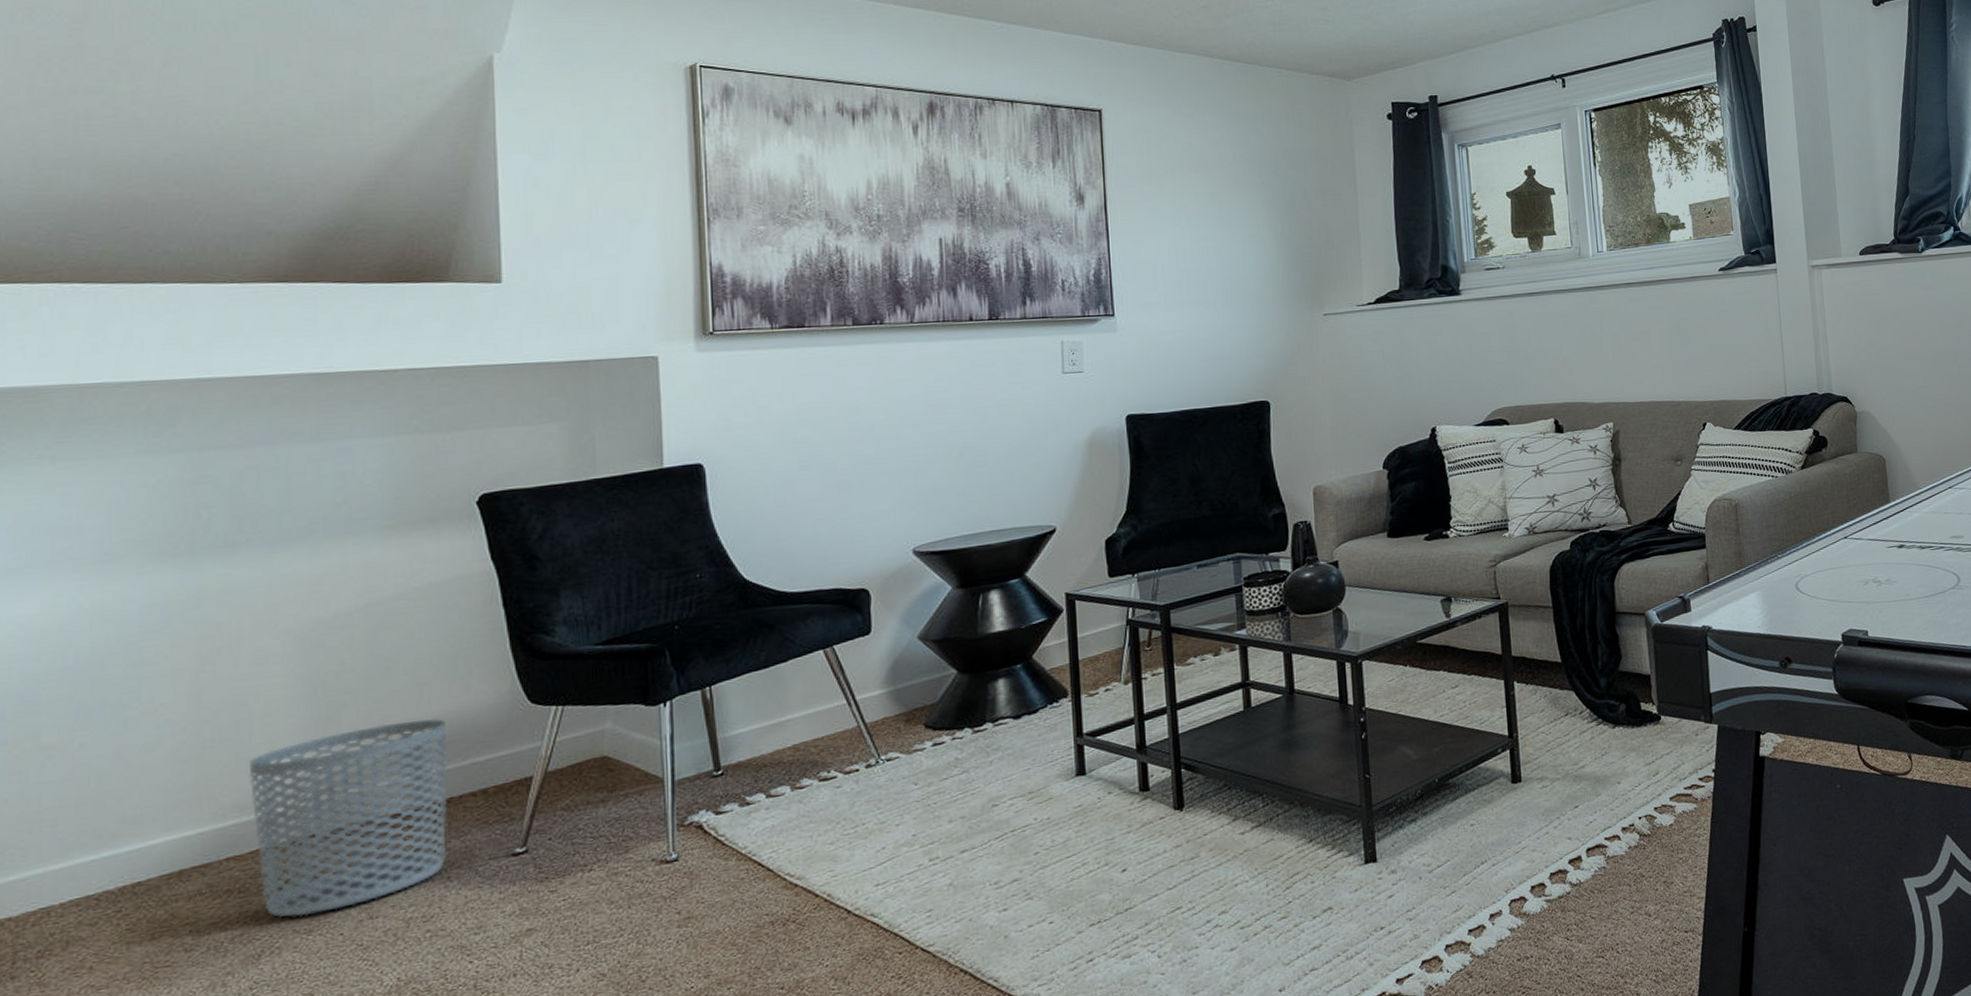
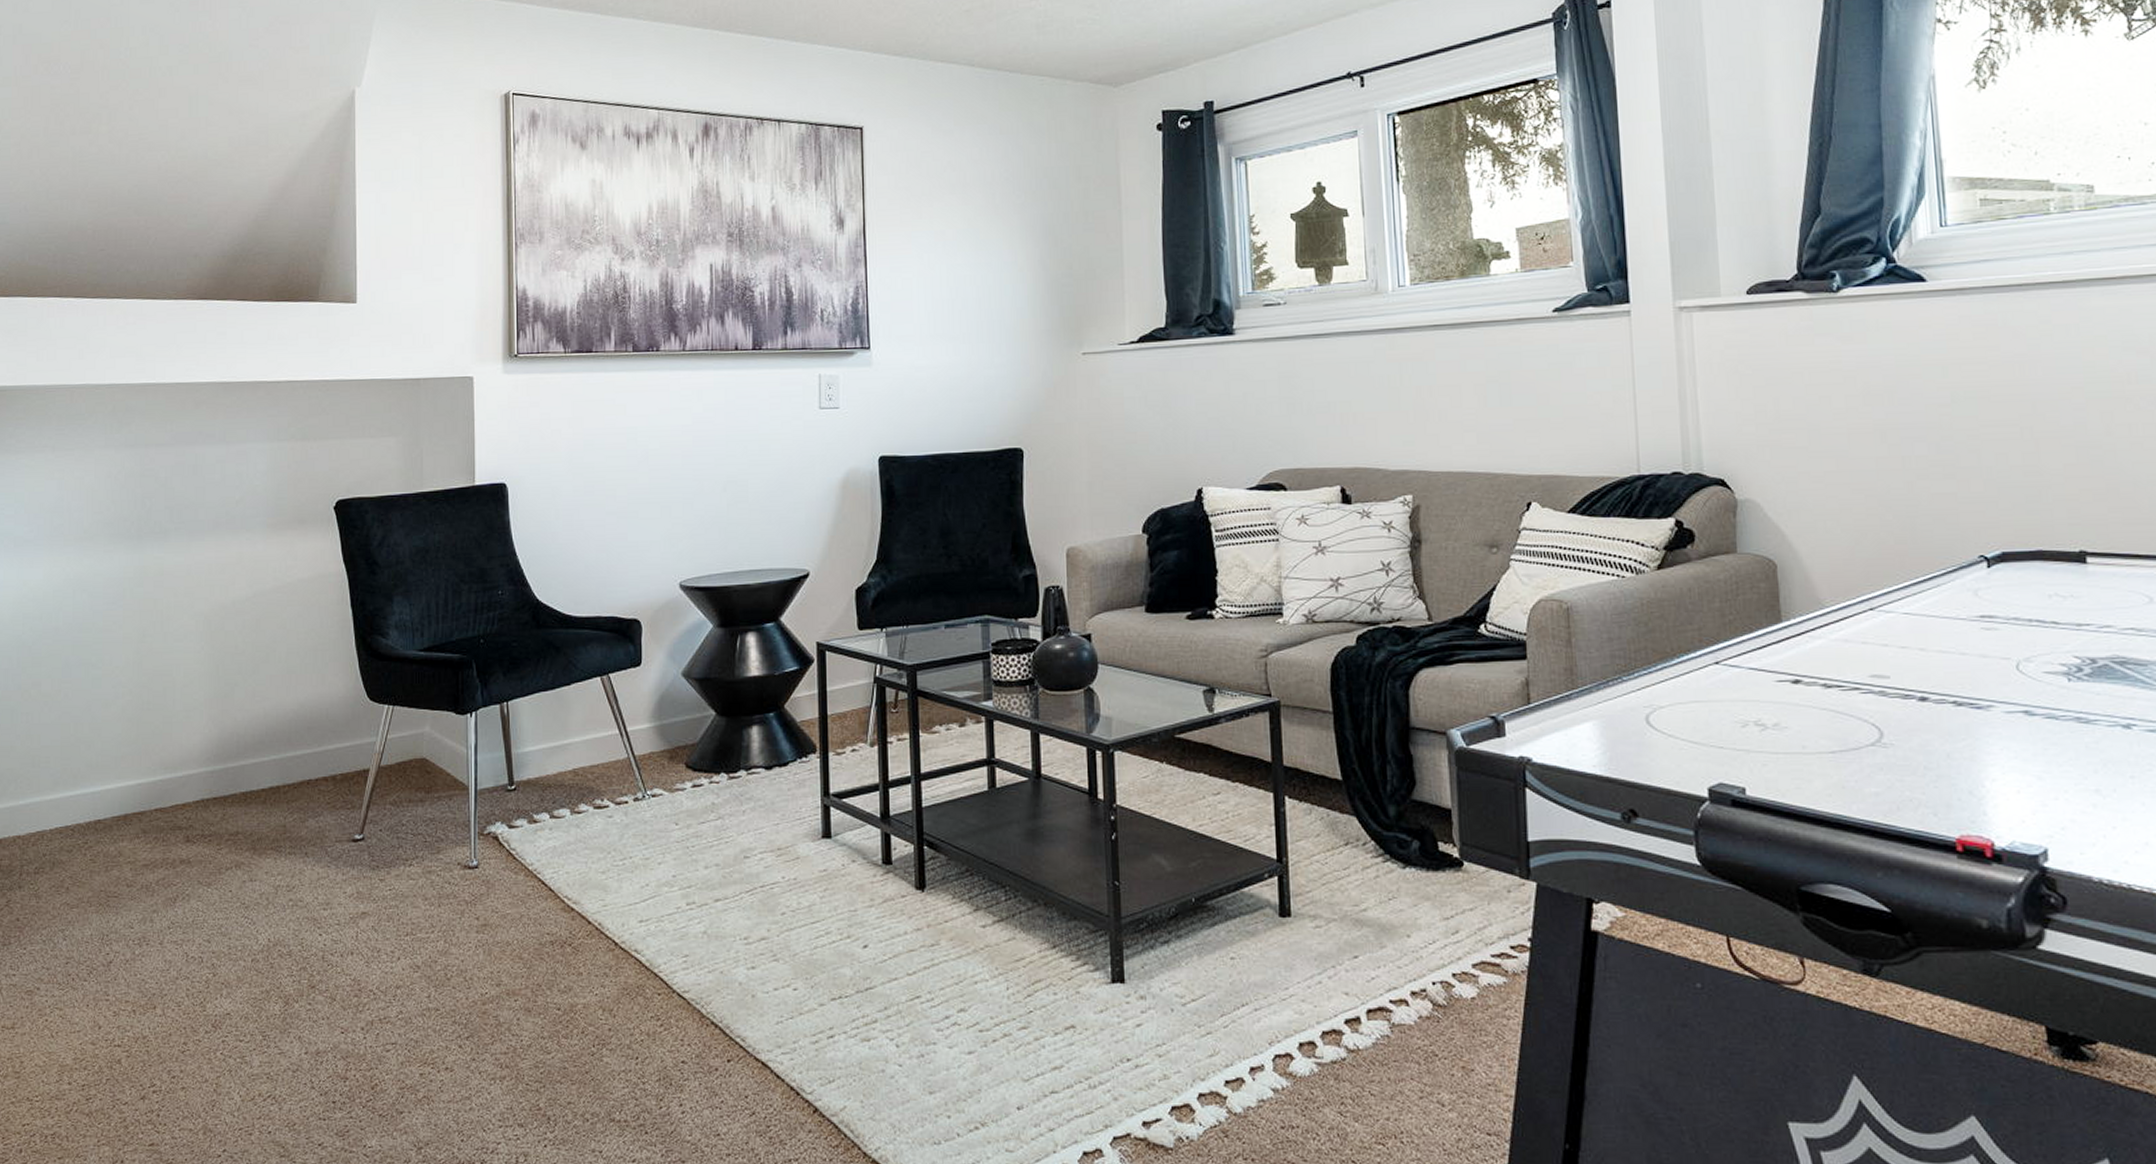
waste bin: present [248,719,448,918] -> none [171,704,309,870]

